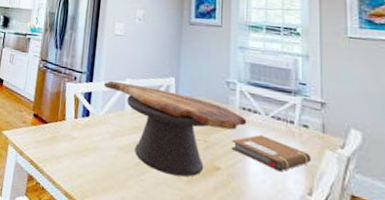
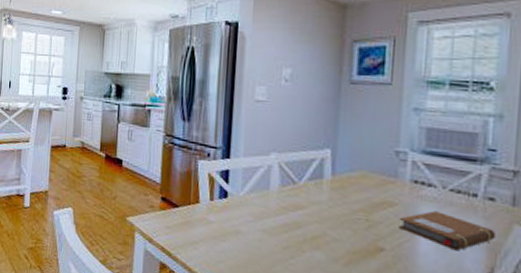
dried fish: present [103,80,247,177] -> none [243,155,419,260]

